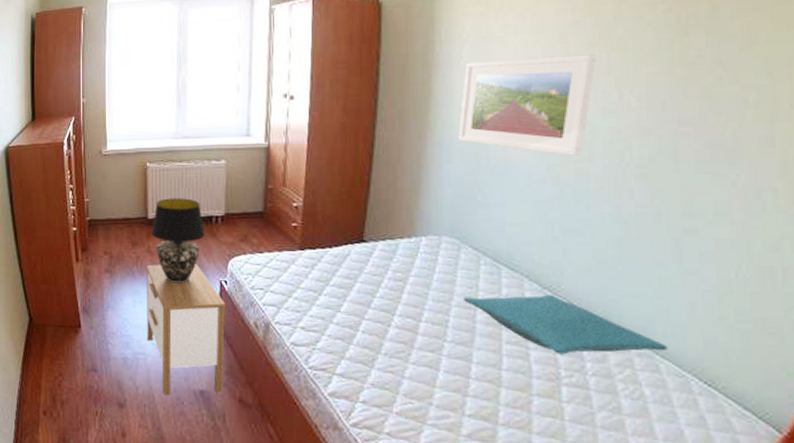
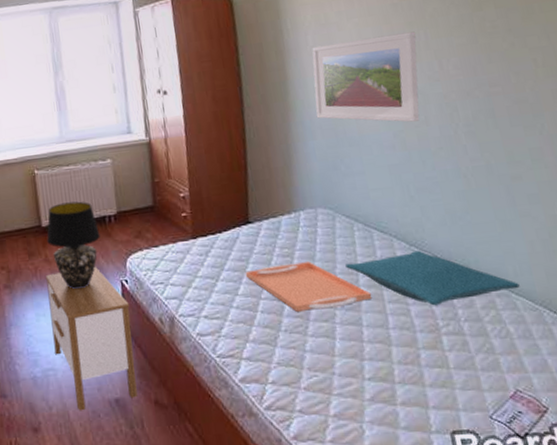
serving tray: none [351,287,488,340] -> present [245,262,372,312]

